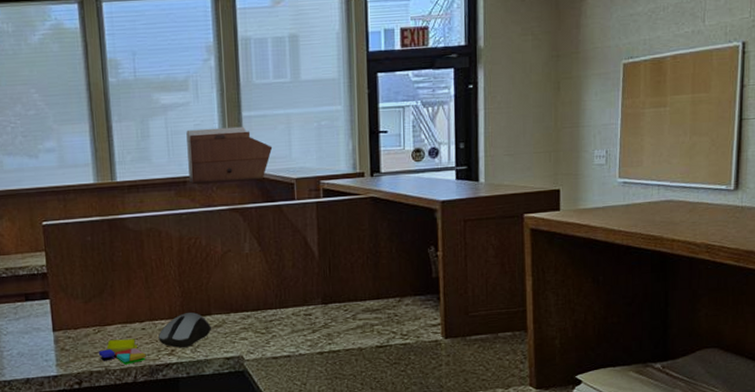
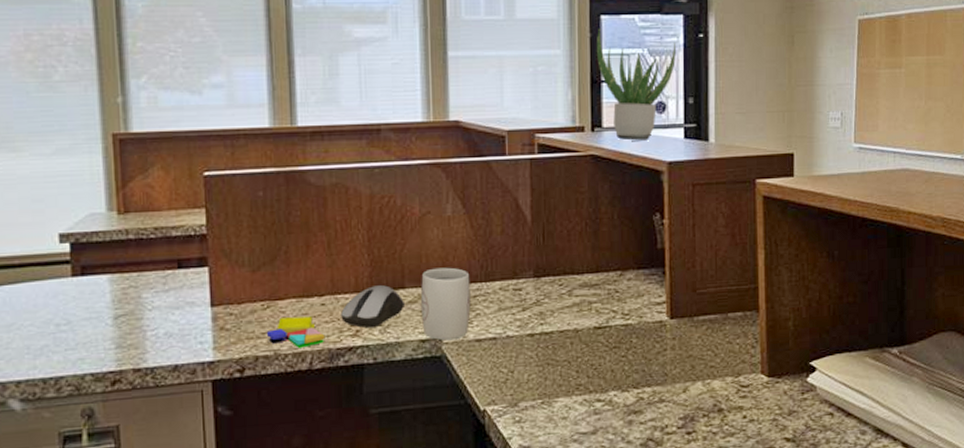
sewing box: present [186,126,273,184] -> none [382,68,482,132]
mug: none [224,296,268,358] -> present [420,267,471,341]
potted plant: none [374,84,448,184] -> present [597,28,677,142]

